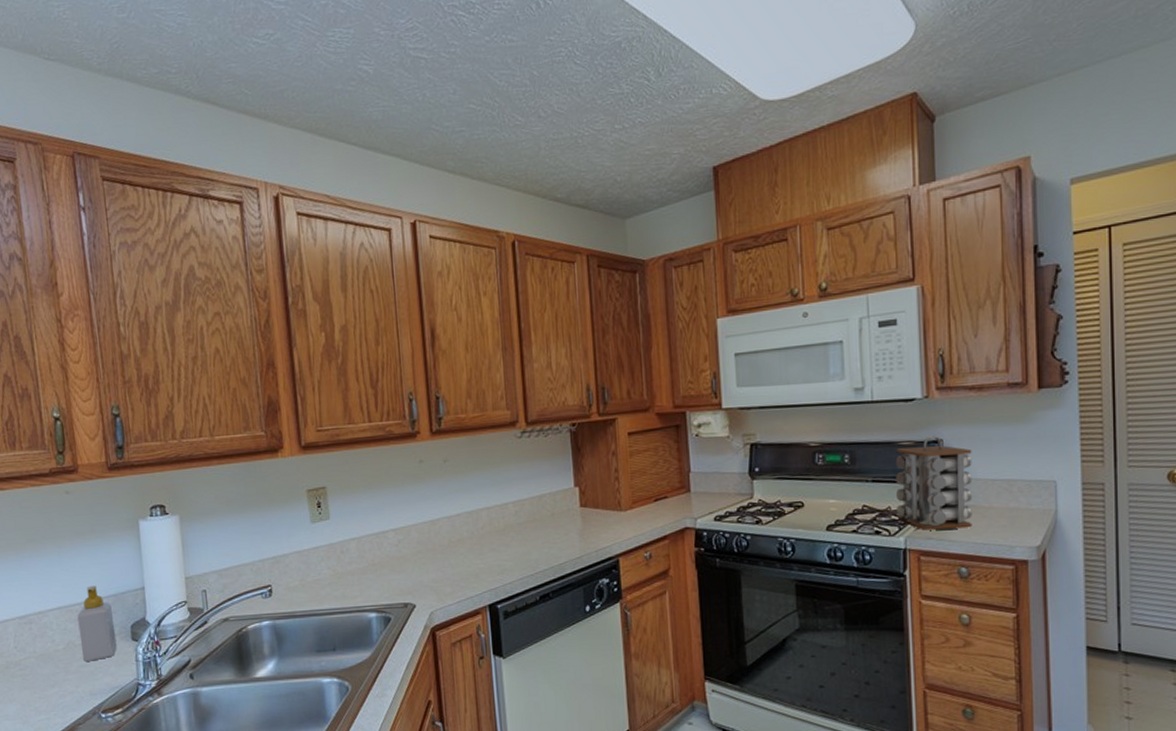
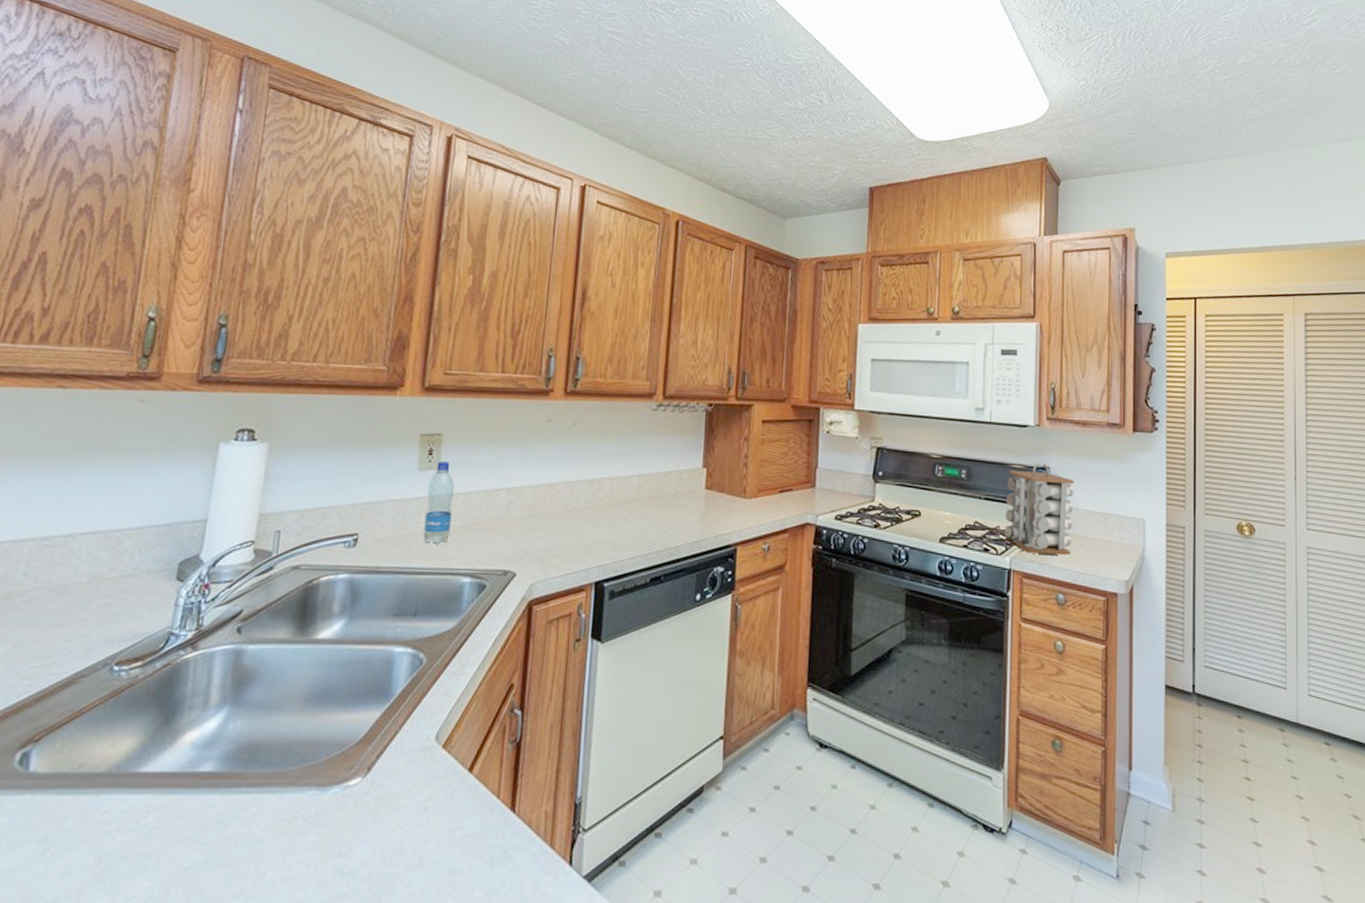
soap bottle: present [77,585,117,662] -> none [109,510,161,600]
bottle: none [323,512,351,587] -> present [423,461,455,544]

